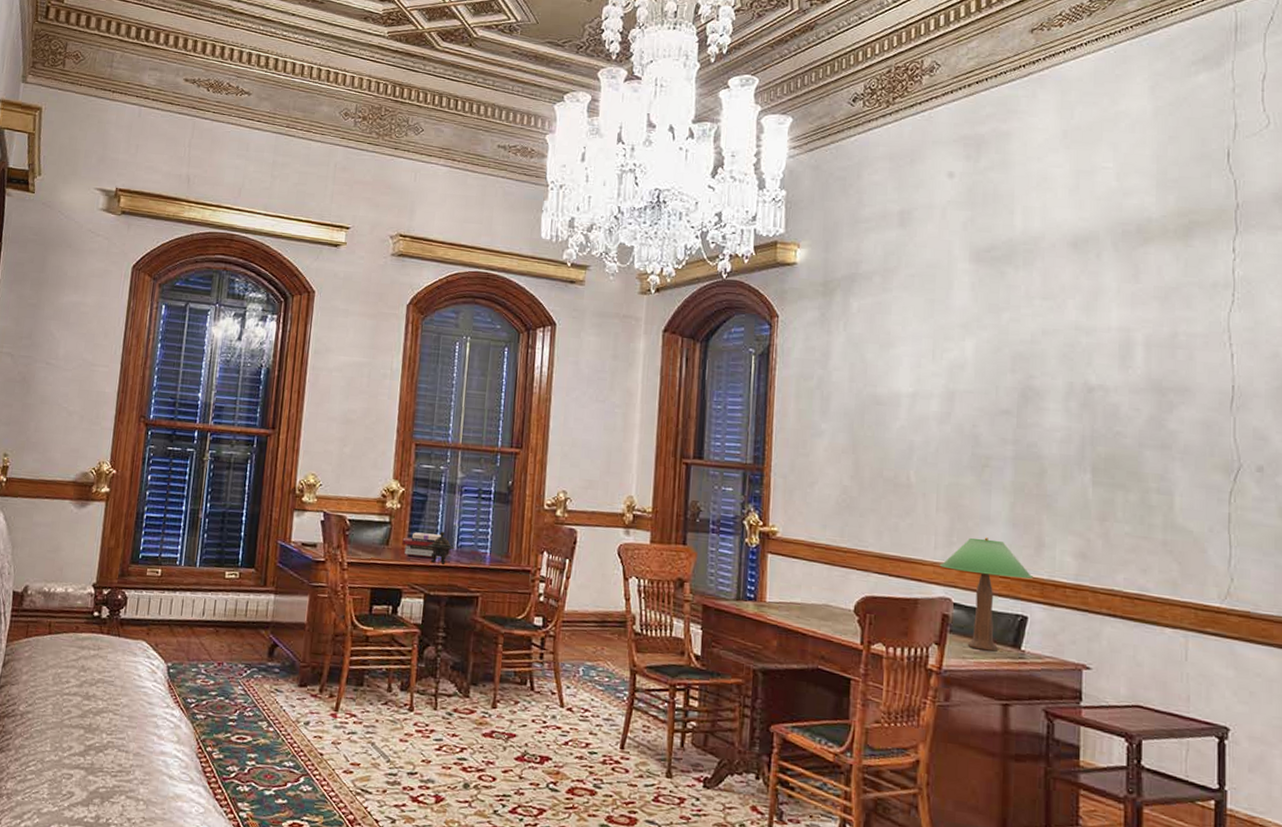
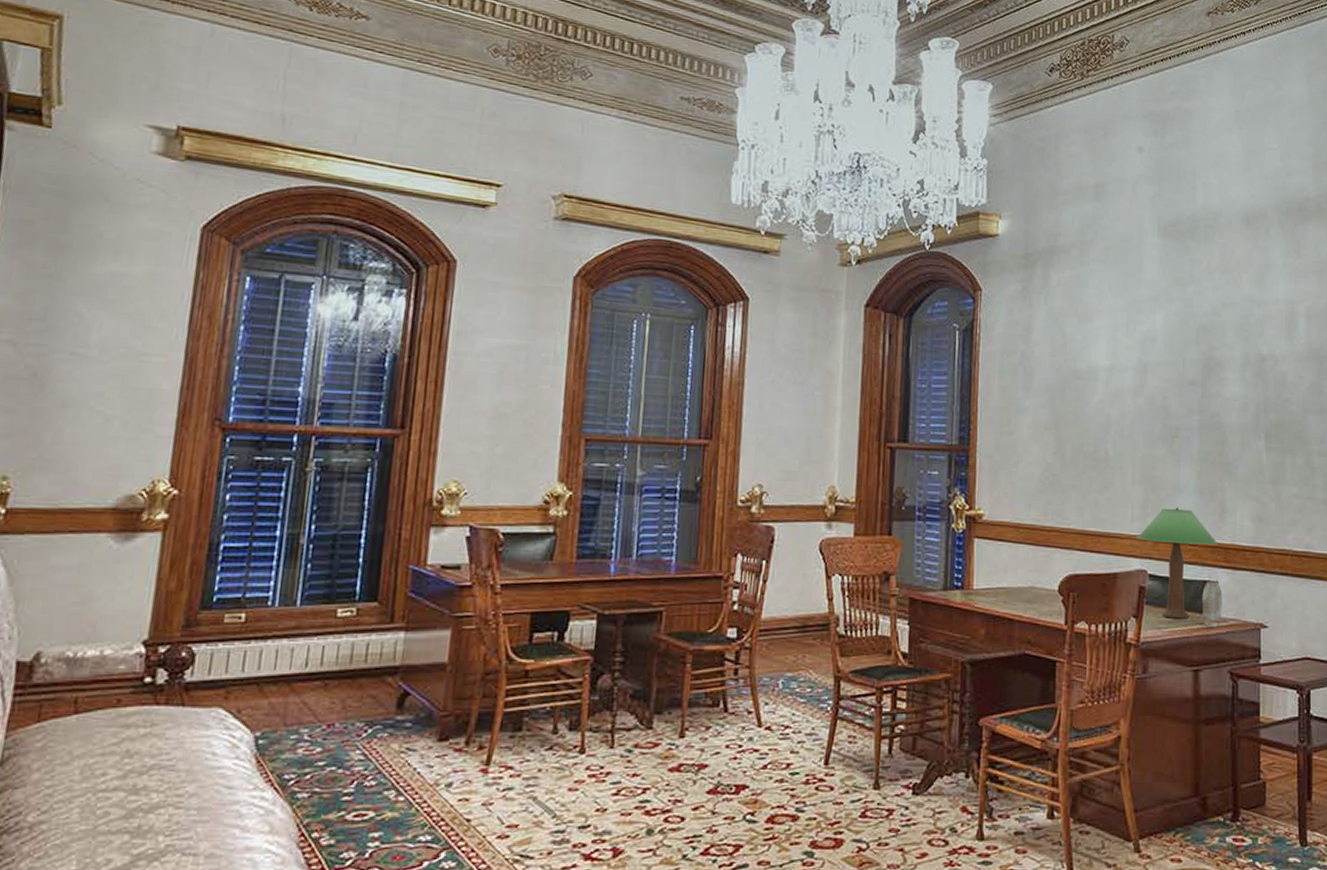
books: present [402,532,441,559] -> none [569,542,618,573]
incense burner: present [428,531,455,564] -> none [601,539,634,578]
vase: none [1013,614,1038,664] -> present [1202,580,1223,628]

